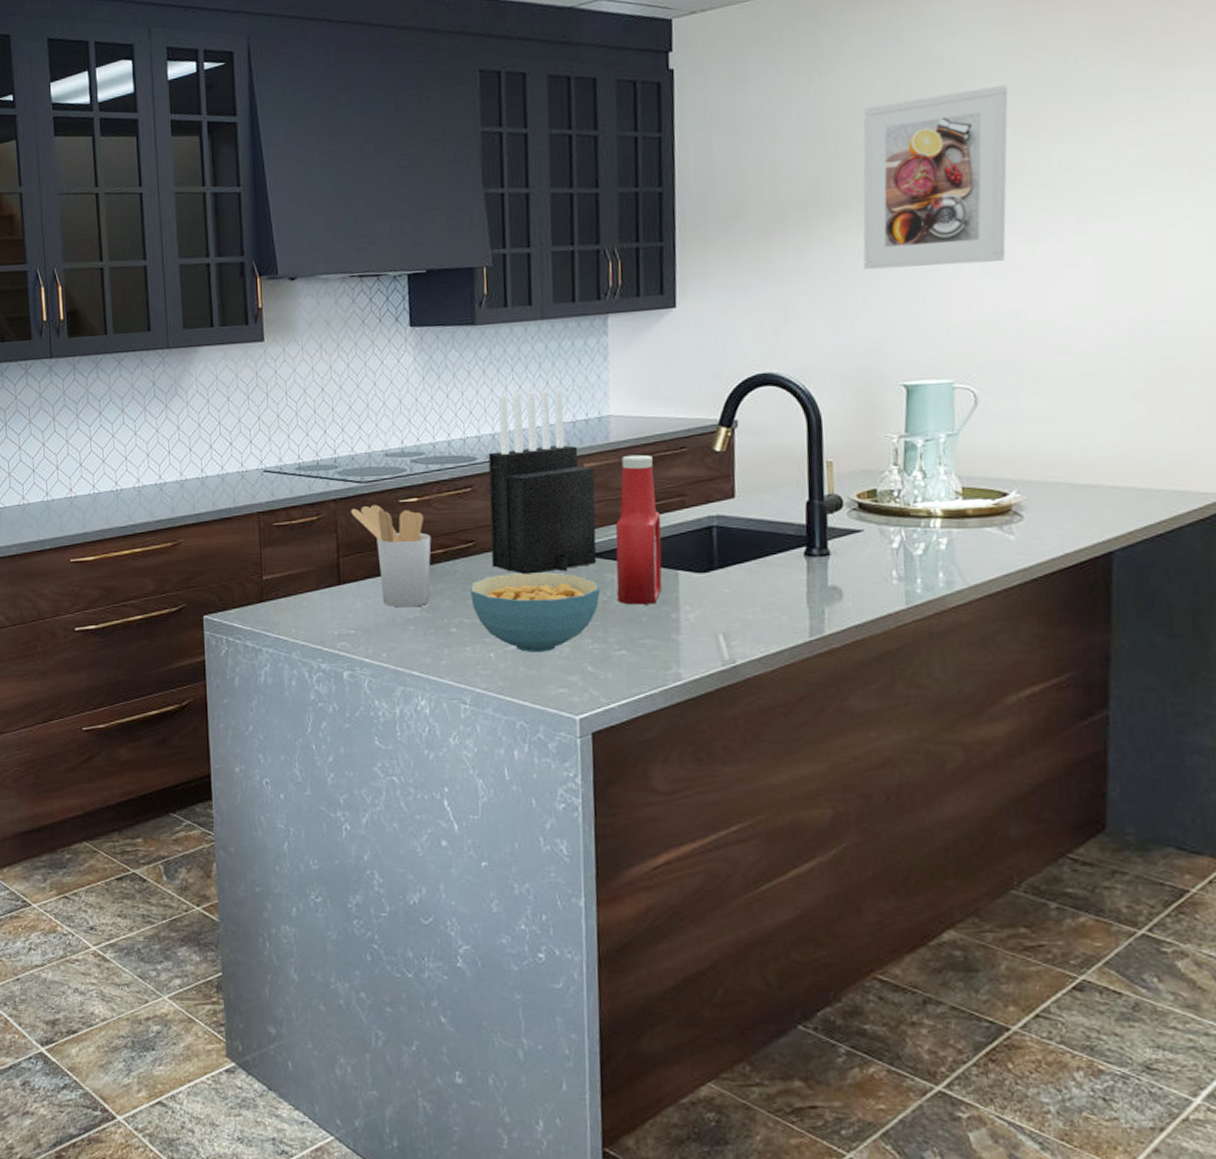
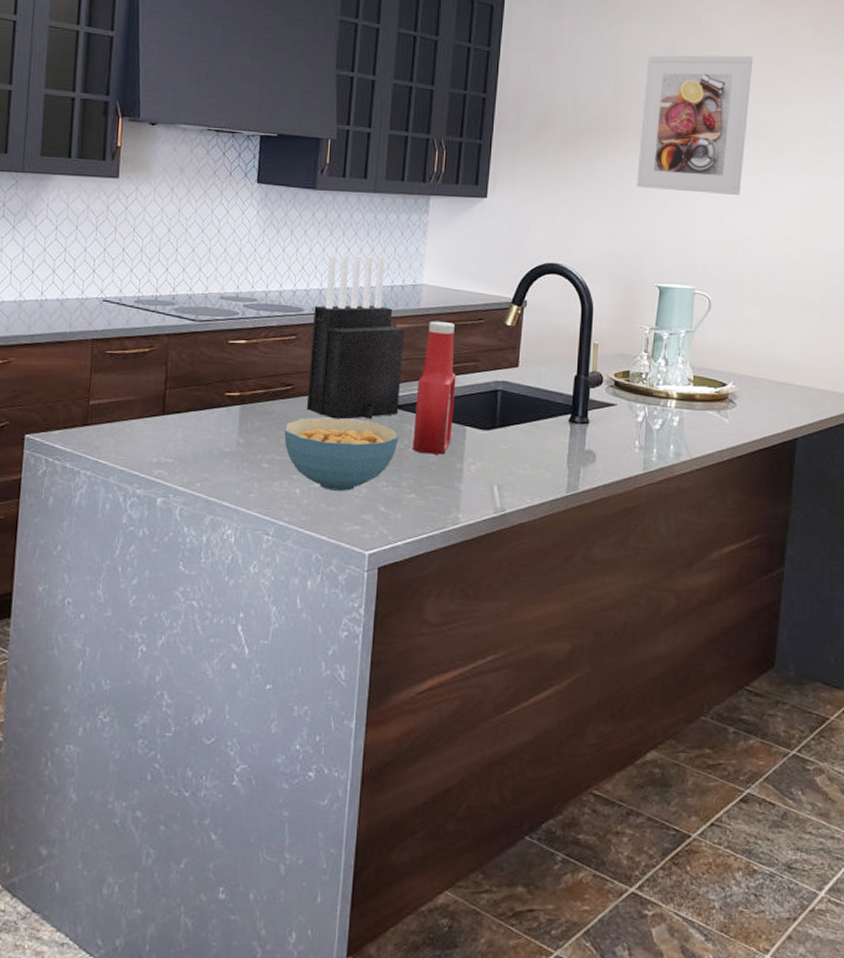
utensil holder: present [351,504,431,608] -> none [183,342,254,442]

